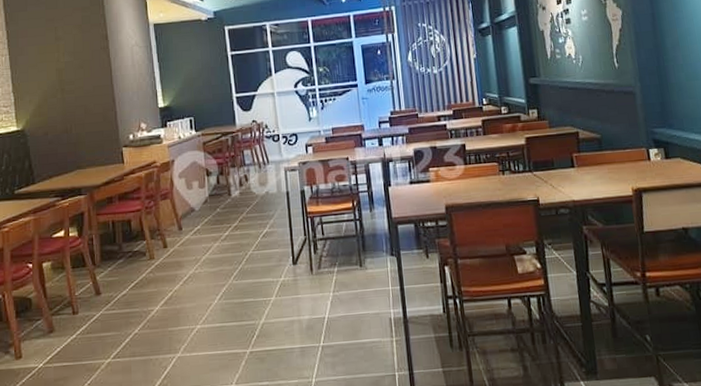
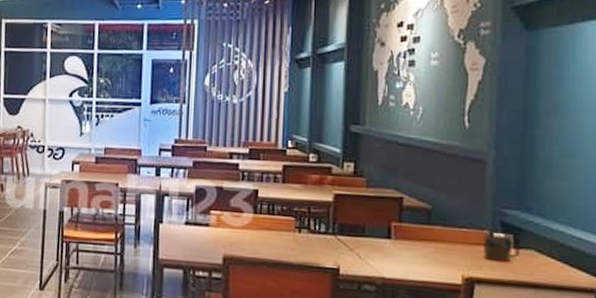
mug: none [642,150,671,173] -> present [483,234,520,263]

